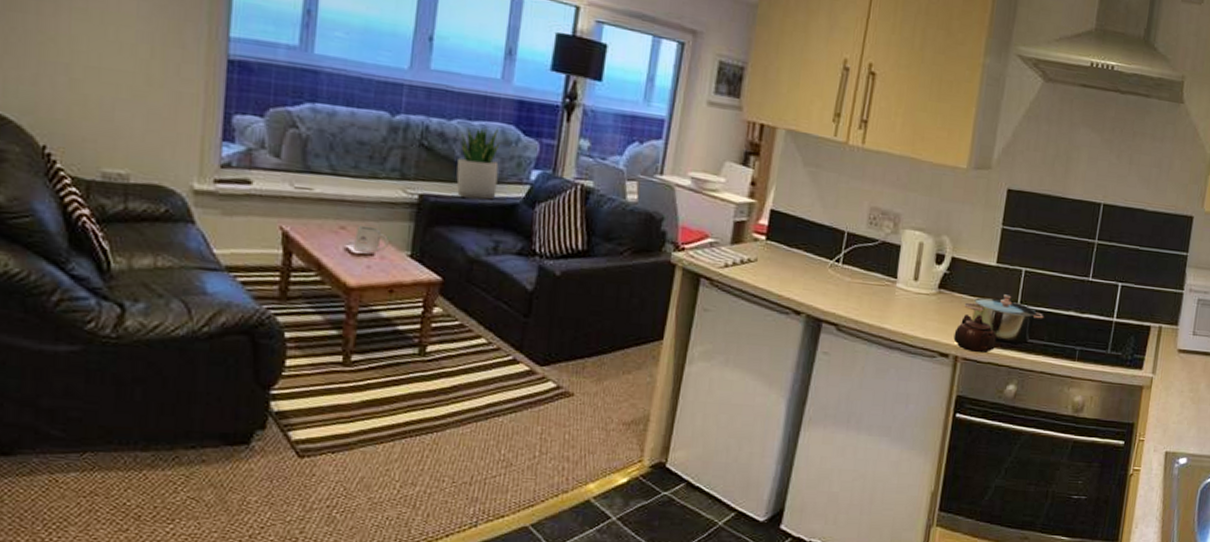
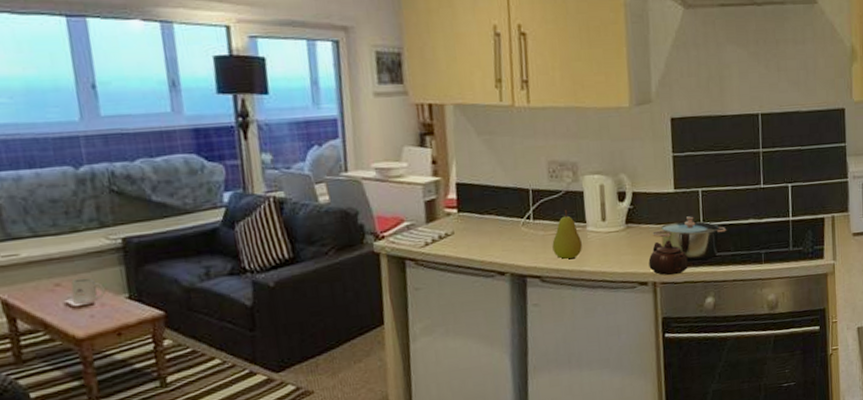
planter: present [456,126,501,200] -> none [145,159,196,232]
fruit: none [856,261,888,313] -> present [552,210,582,260]

